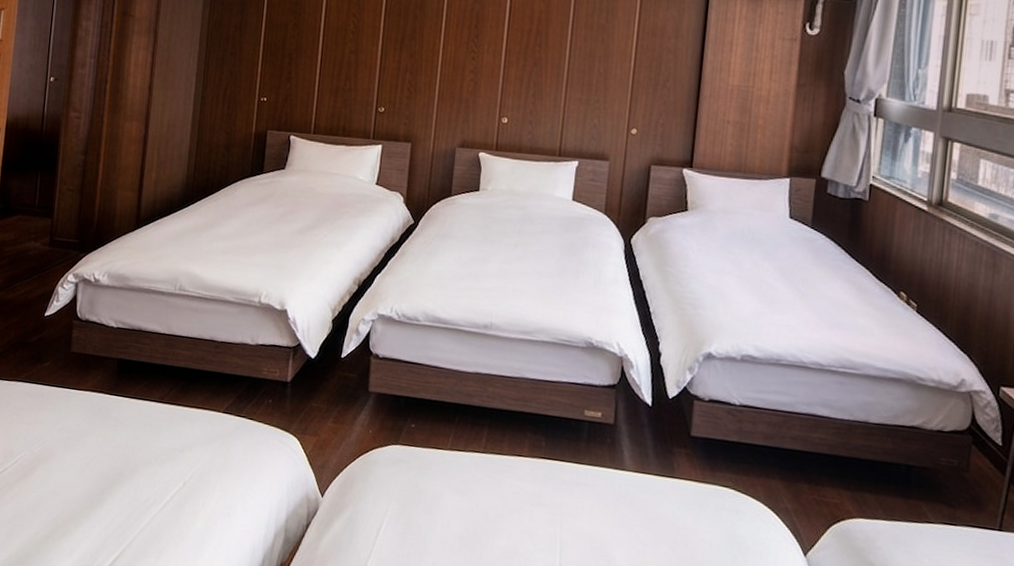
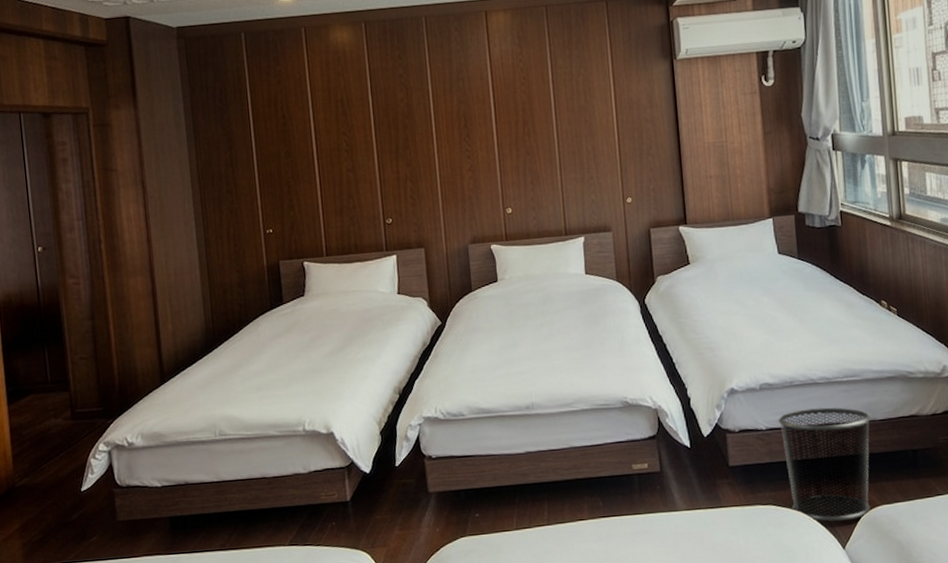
waste bin: none [752,392,864,527] -> present [778,407,871,522]

